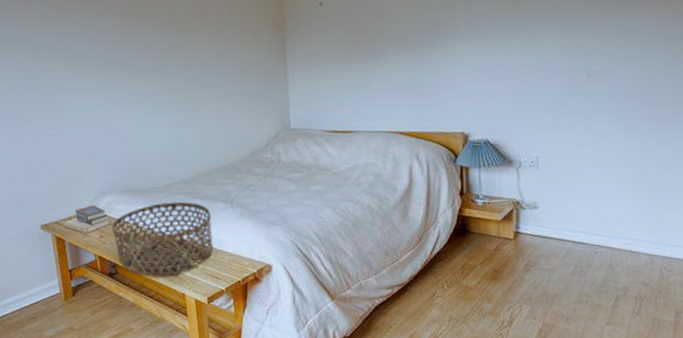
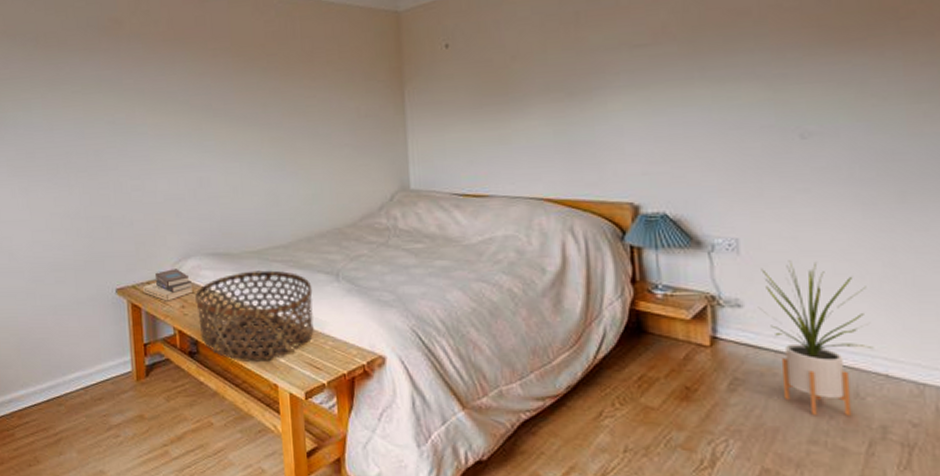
house plant: none [550,171,625,284] -> present [760,260,874,417]

